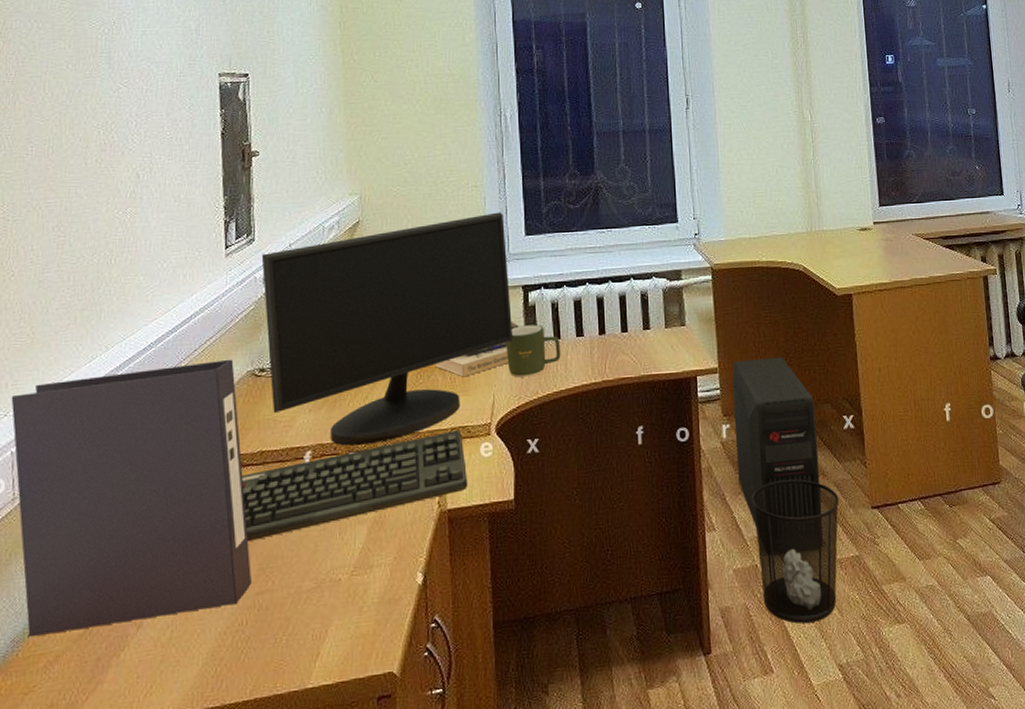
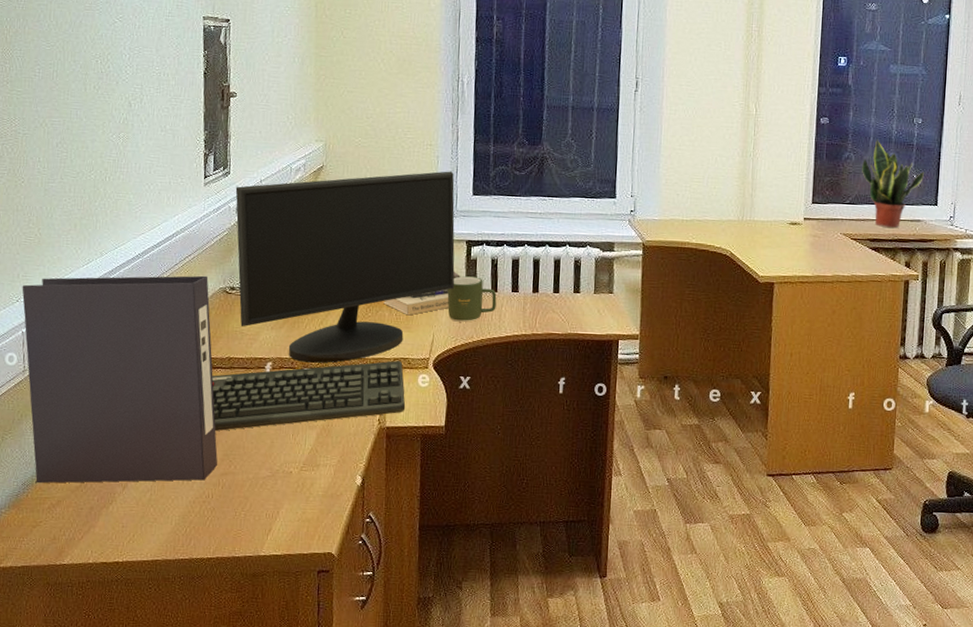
computer tower: present [732,357,823,553] -> none [647,330,726,502]
waste bin: present [751,479,839,624] -> none [657,440,738,564]
potted plant: none [924,133,986,224] -> present [862,139,924,229]

